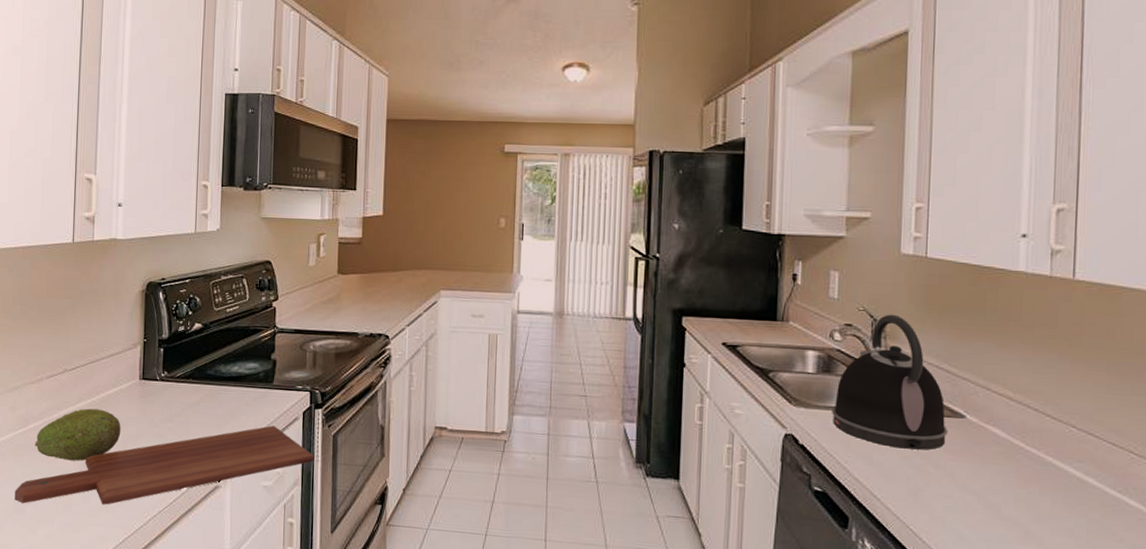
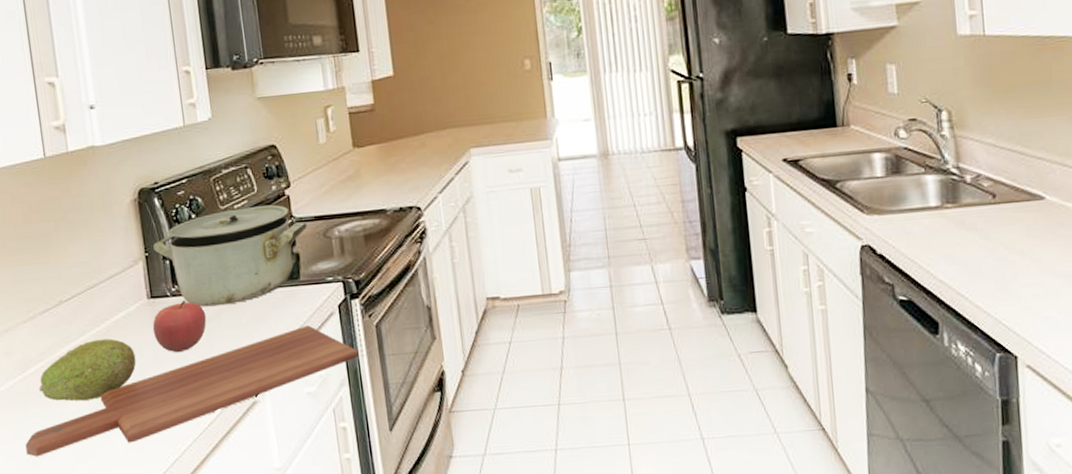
fruit: none [139,386,187,432] -> present [152,301,207,353]
saucepan: none [152,312,287,396] -> present [153,204,308,307]
kettle: present [832,314,948,450] -> none [907,101,1029,242]

